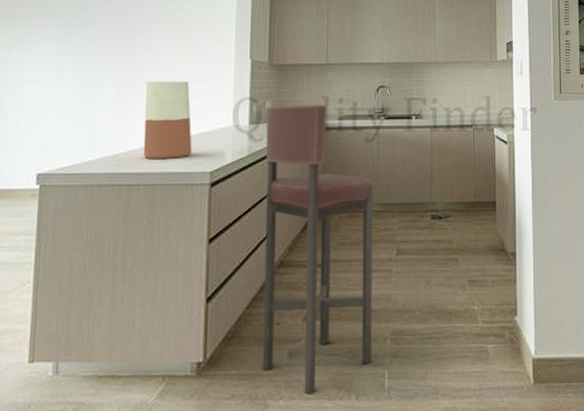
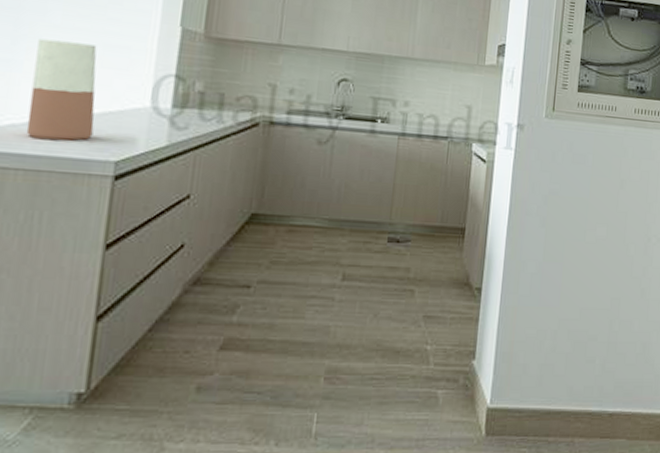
bar stool: present [262,104,373,395] -> none [161,88,322,438]

